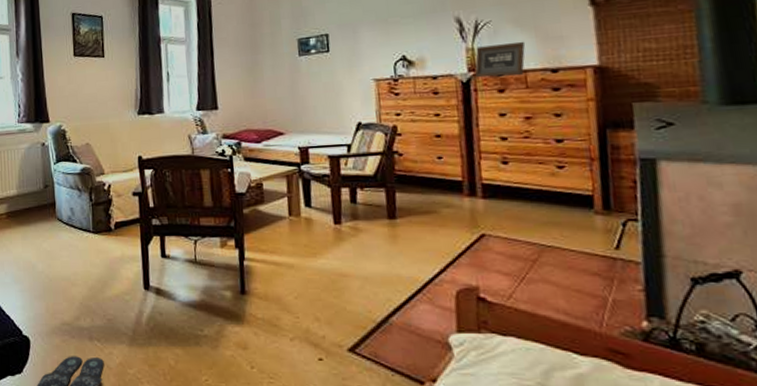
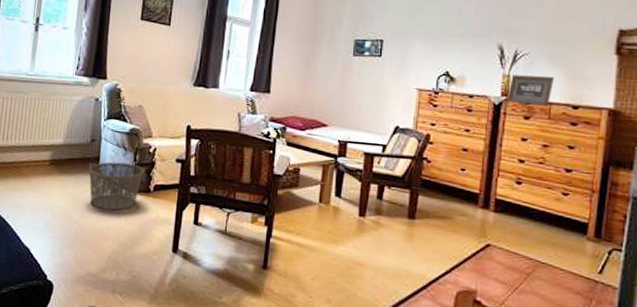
basket: none [46,204,103,255] -> present [89,162,145,211]

